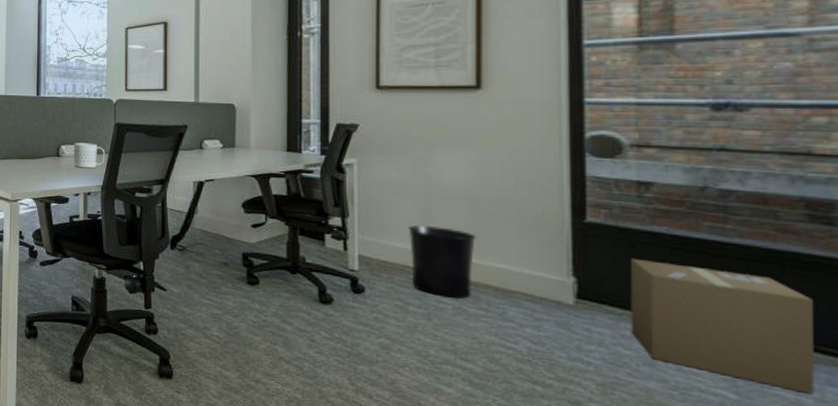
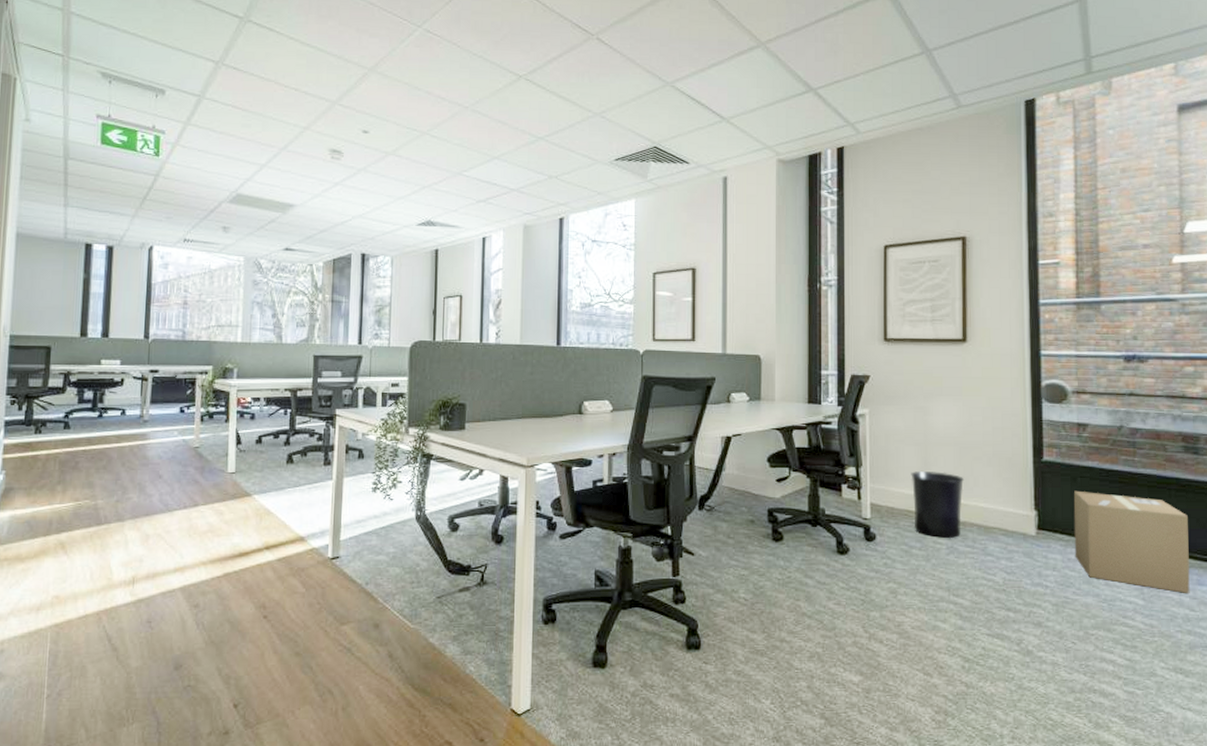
mug: present [73,143,106,169] -> none [597,398,632,426]

